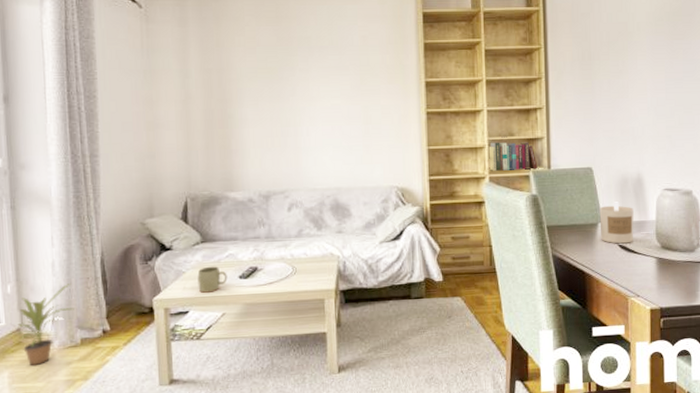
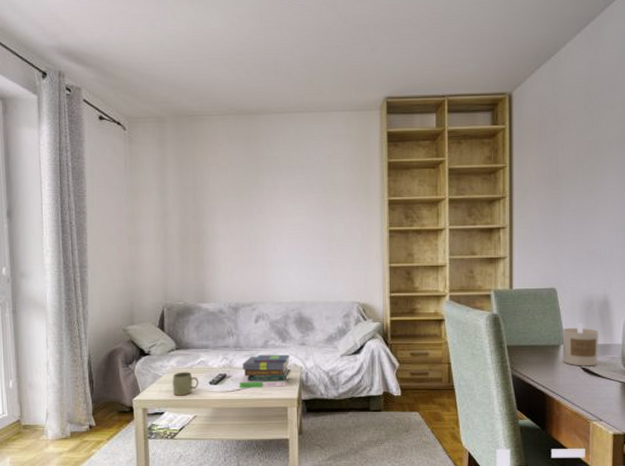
potted plant: present [12,283,74,365] -> none [13,382,65,453]
books: none [271,243,328,281] -> present [239,354,291,388]
books: present [488,142,538,171] -> none [450,260,499,289]

